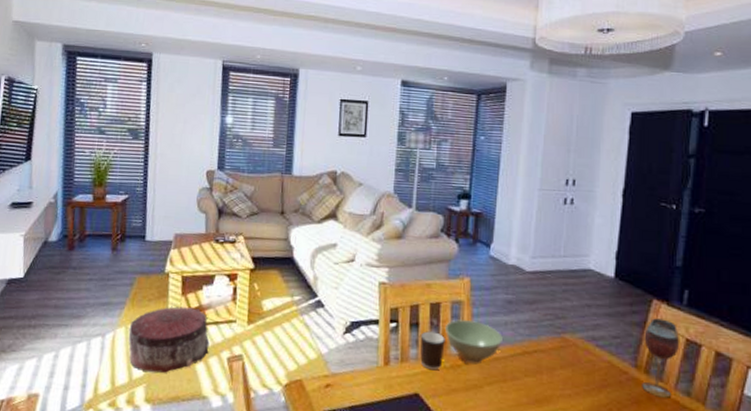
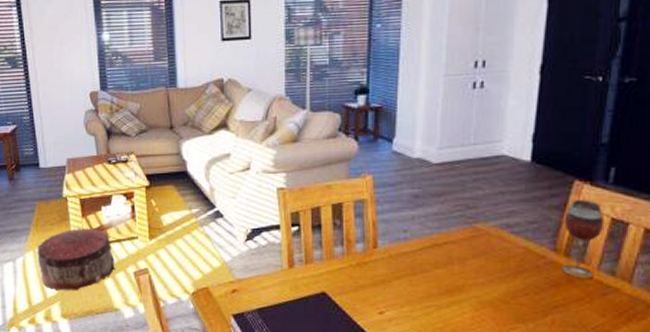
mug: present [419,331,445,371] -> none [323,232,350,269]
bowl: present [444,319,504,365] -> none [348,218,411,260]

